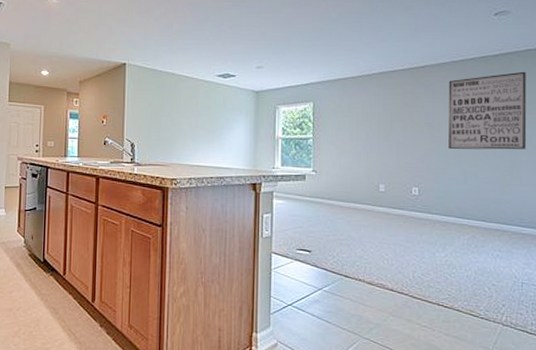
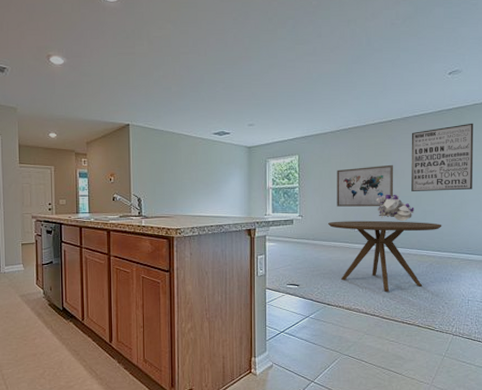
dining table: none [347,179,488,266] -> present [328,220,442,292]
wall art: none [358,116,427,165] -> present [337,164,394,207]
bouquet: none [405,150,453,183] -> present [376,194,414,221]

